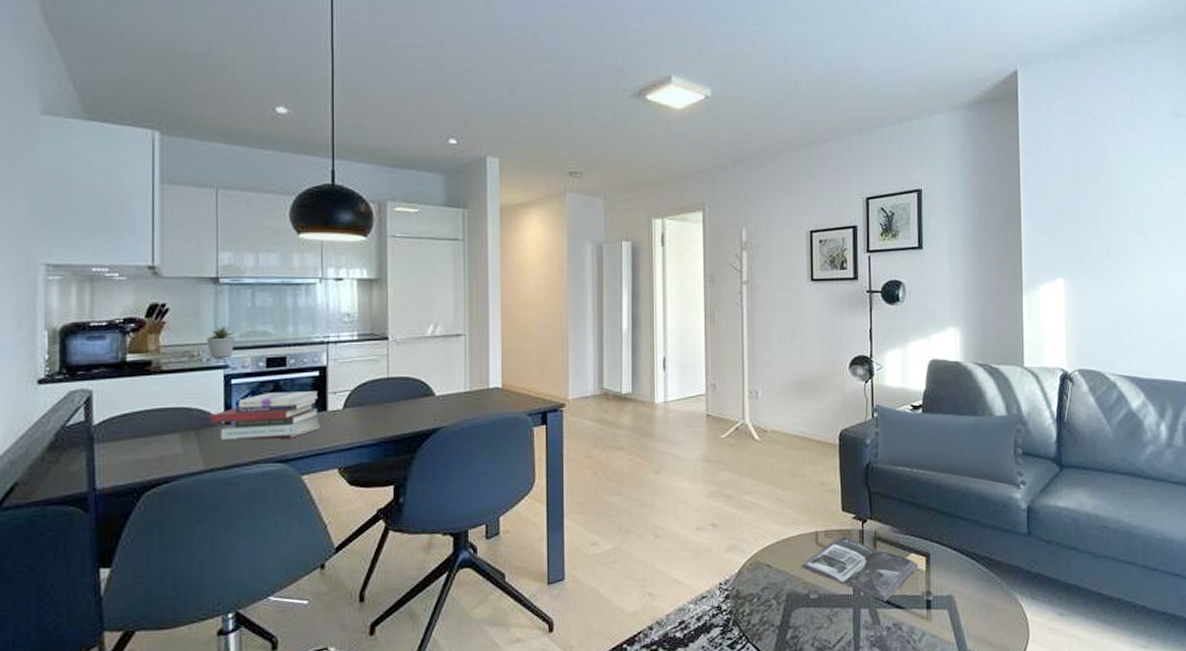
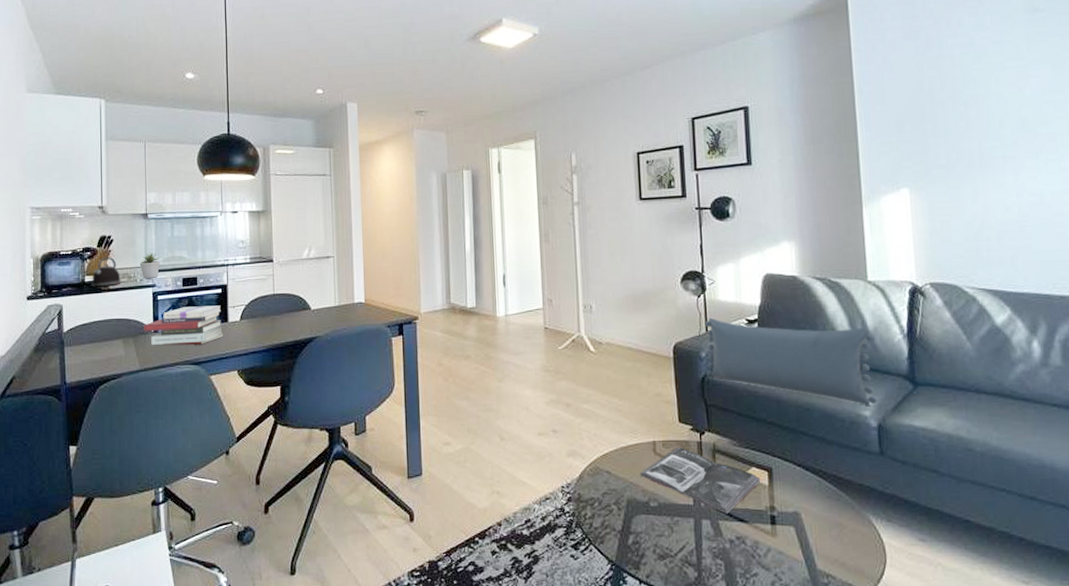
kettle: none [137,329,179,369] -> present [92,256,121,288]

